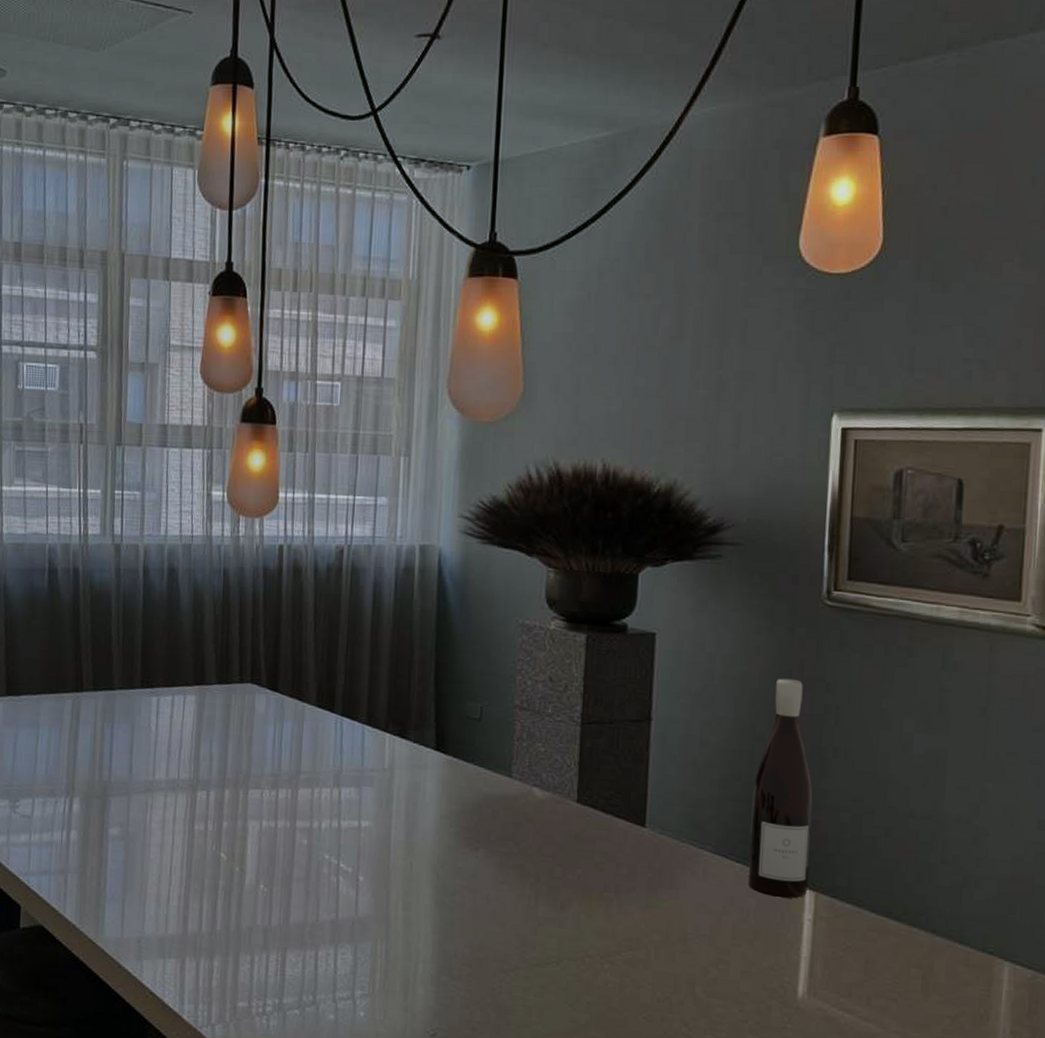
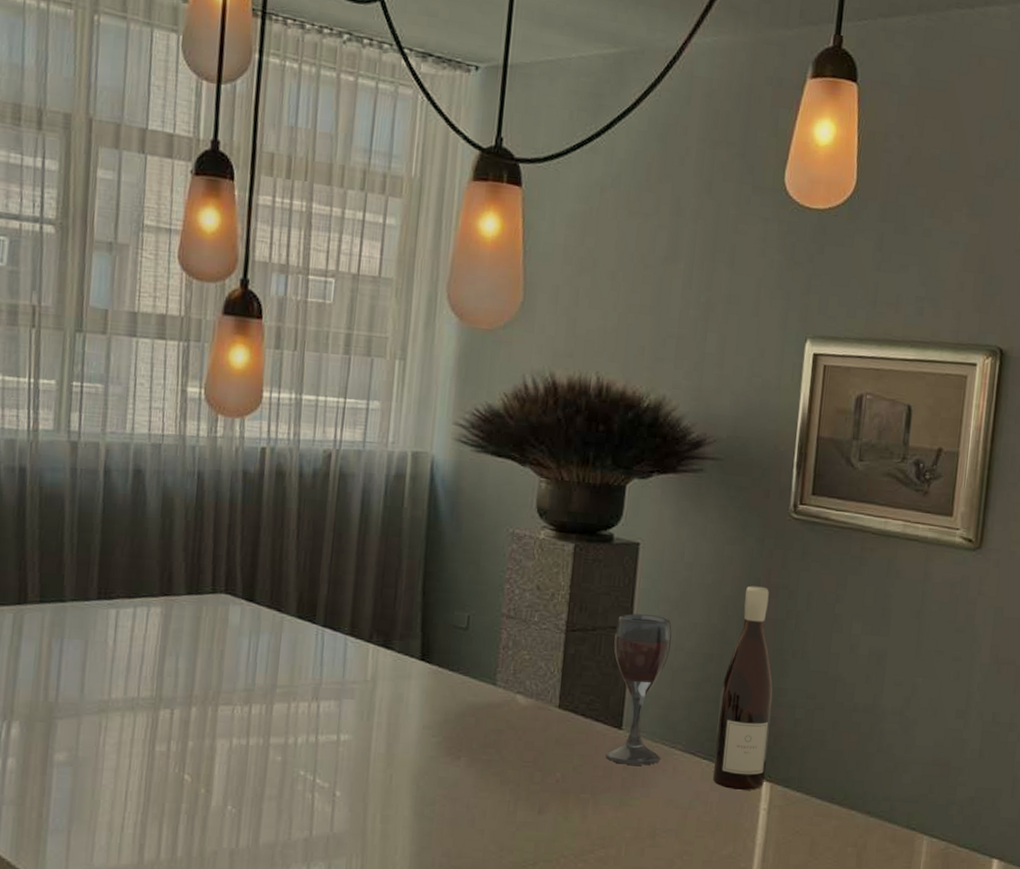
cup: none [629,706,695,866] -> present [605,613,672,766]

